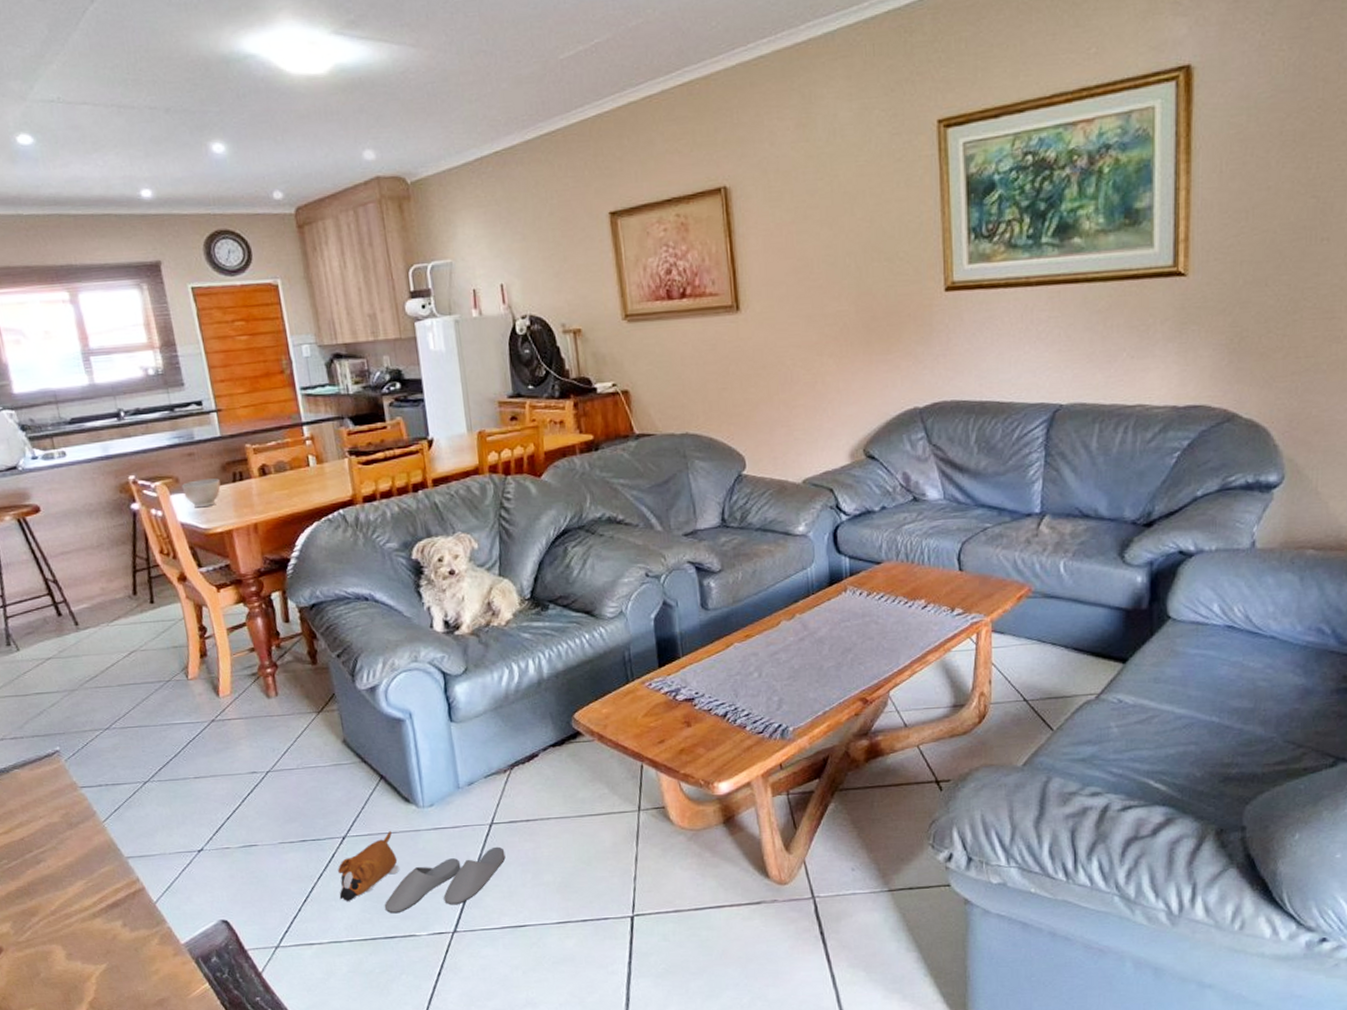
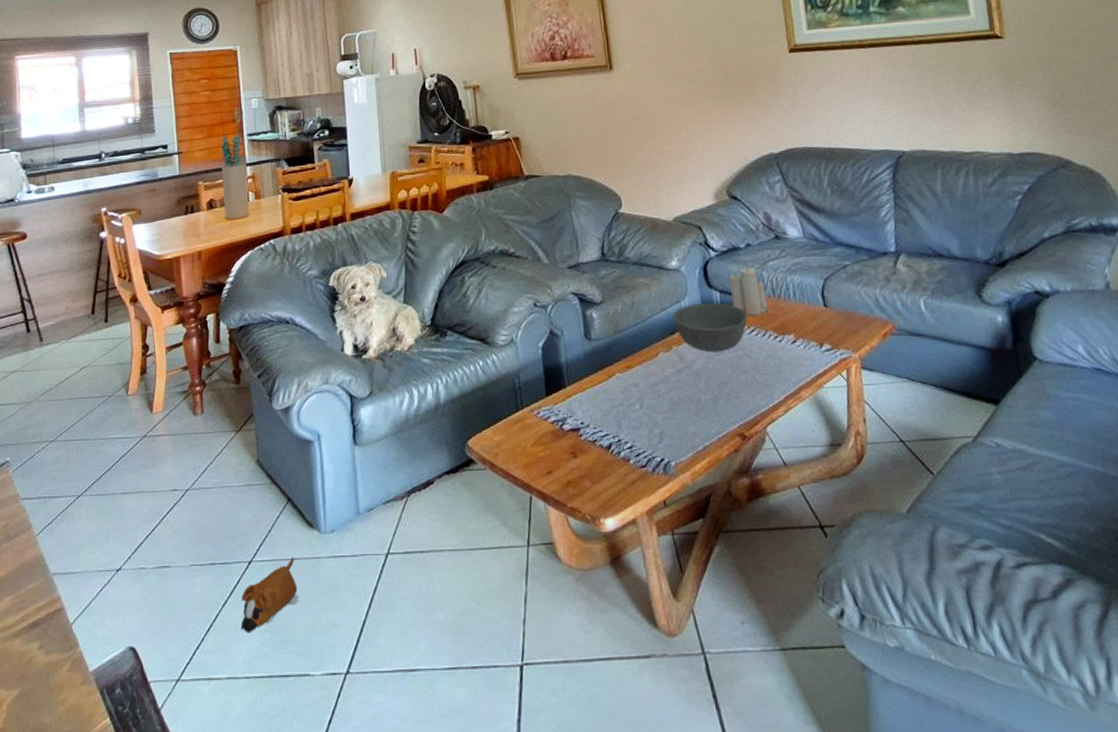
bowl: present [181,478,221,508] -> none [143,211,175,237]
vase: none [269,379,312,488] -> present [221,127,250,220]
slippers: present [384,846,506,914] -> none [282,579,400,649]
bowl: none [797,569,878,619] -> present [672,303,748,351]
candle: none [860,530,901,584] -> present [729,265,770,318]

